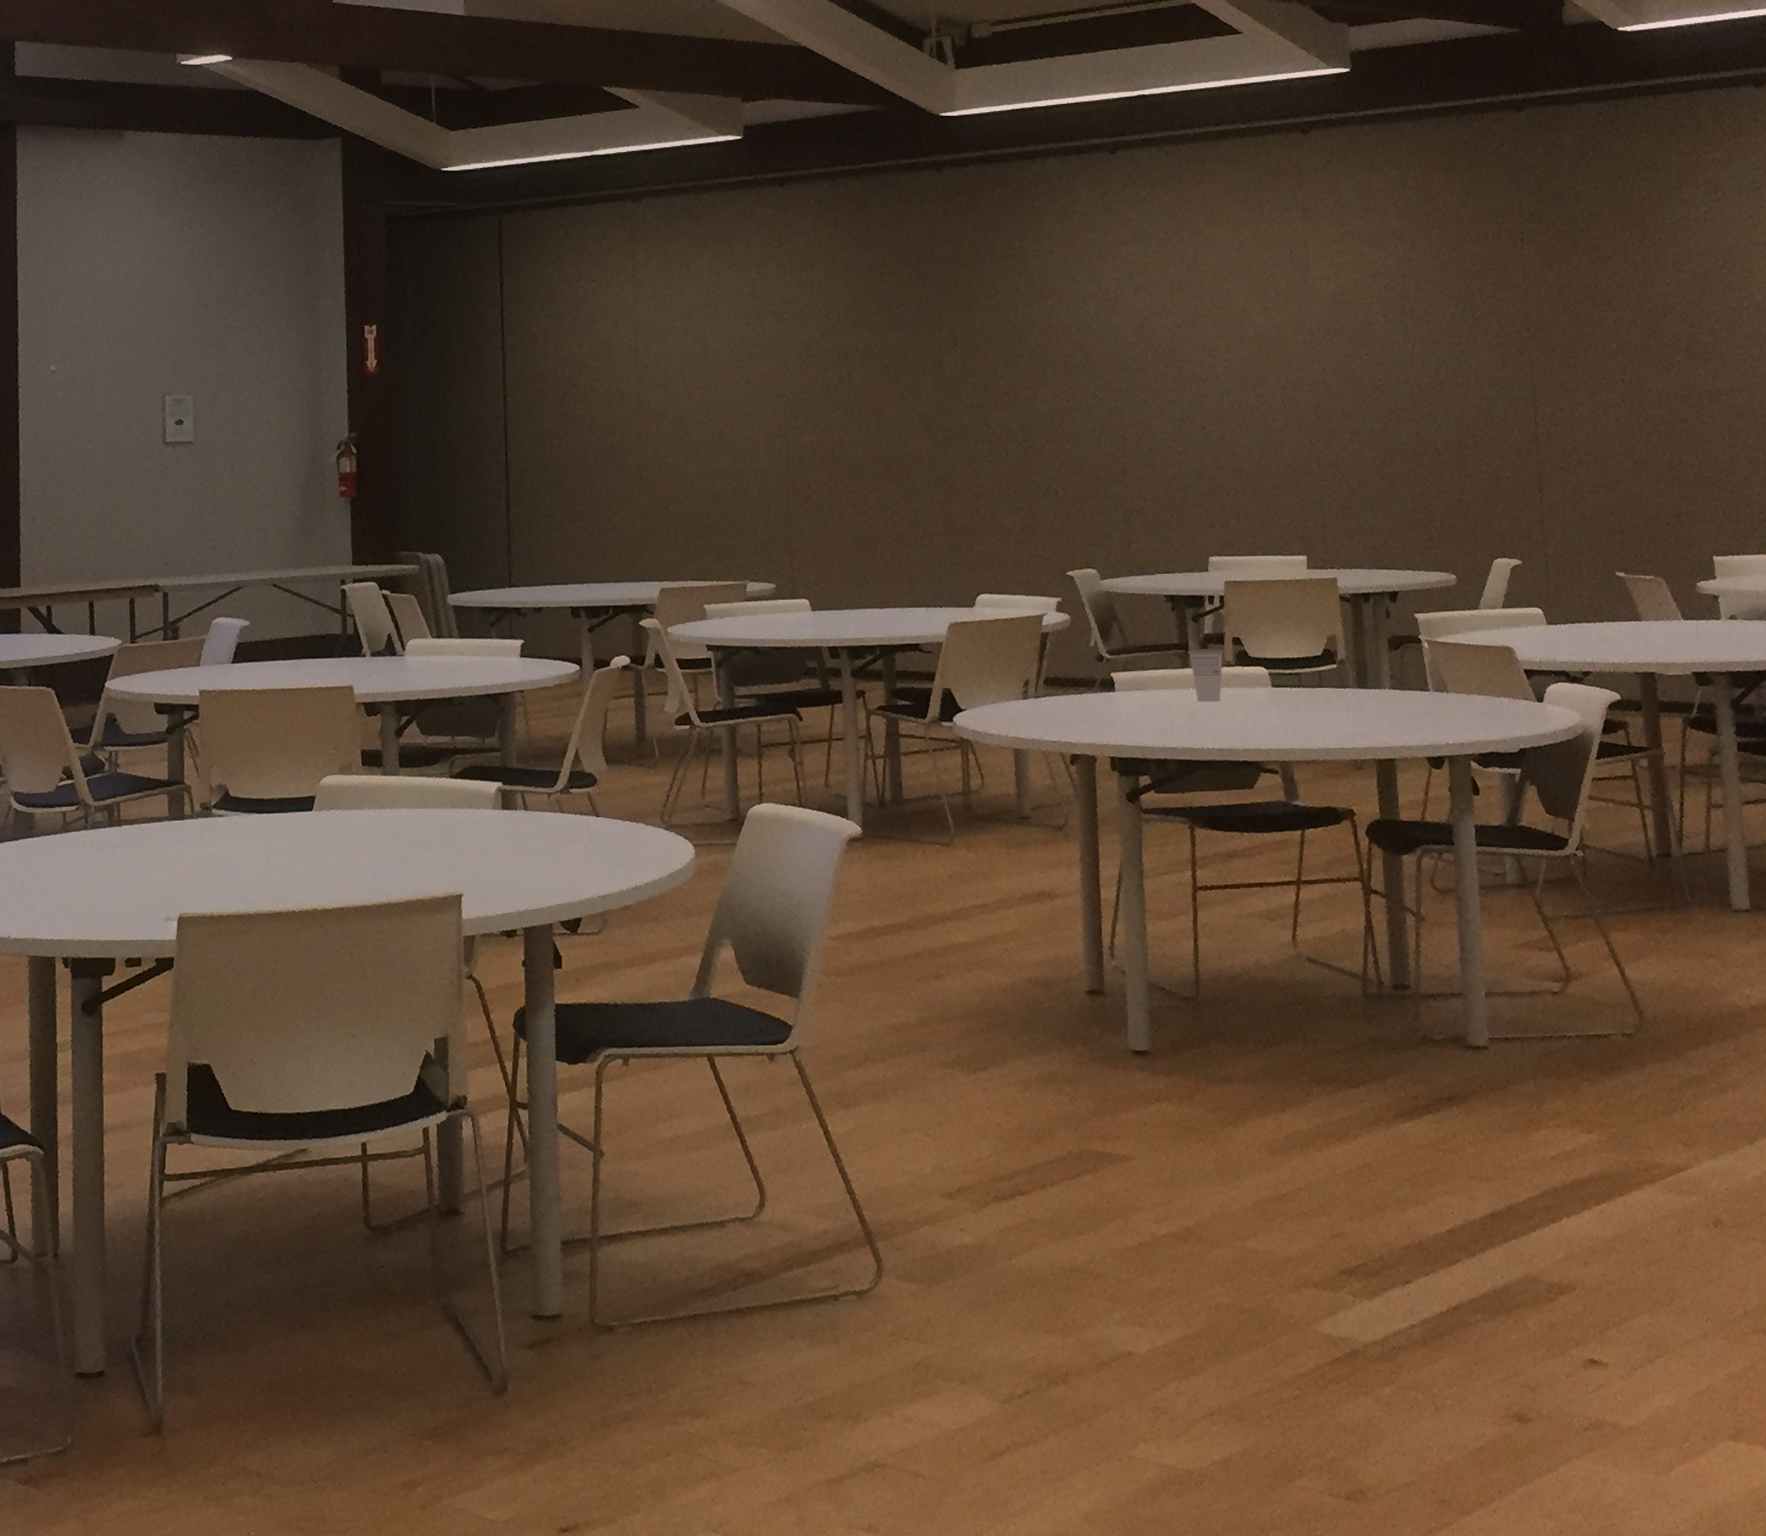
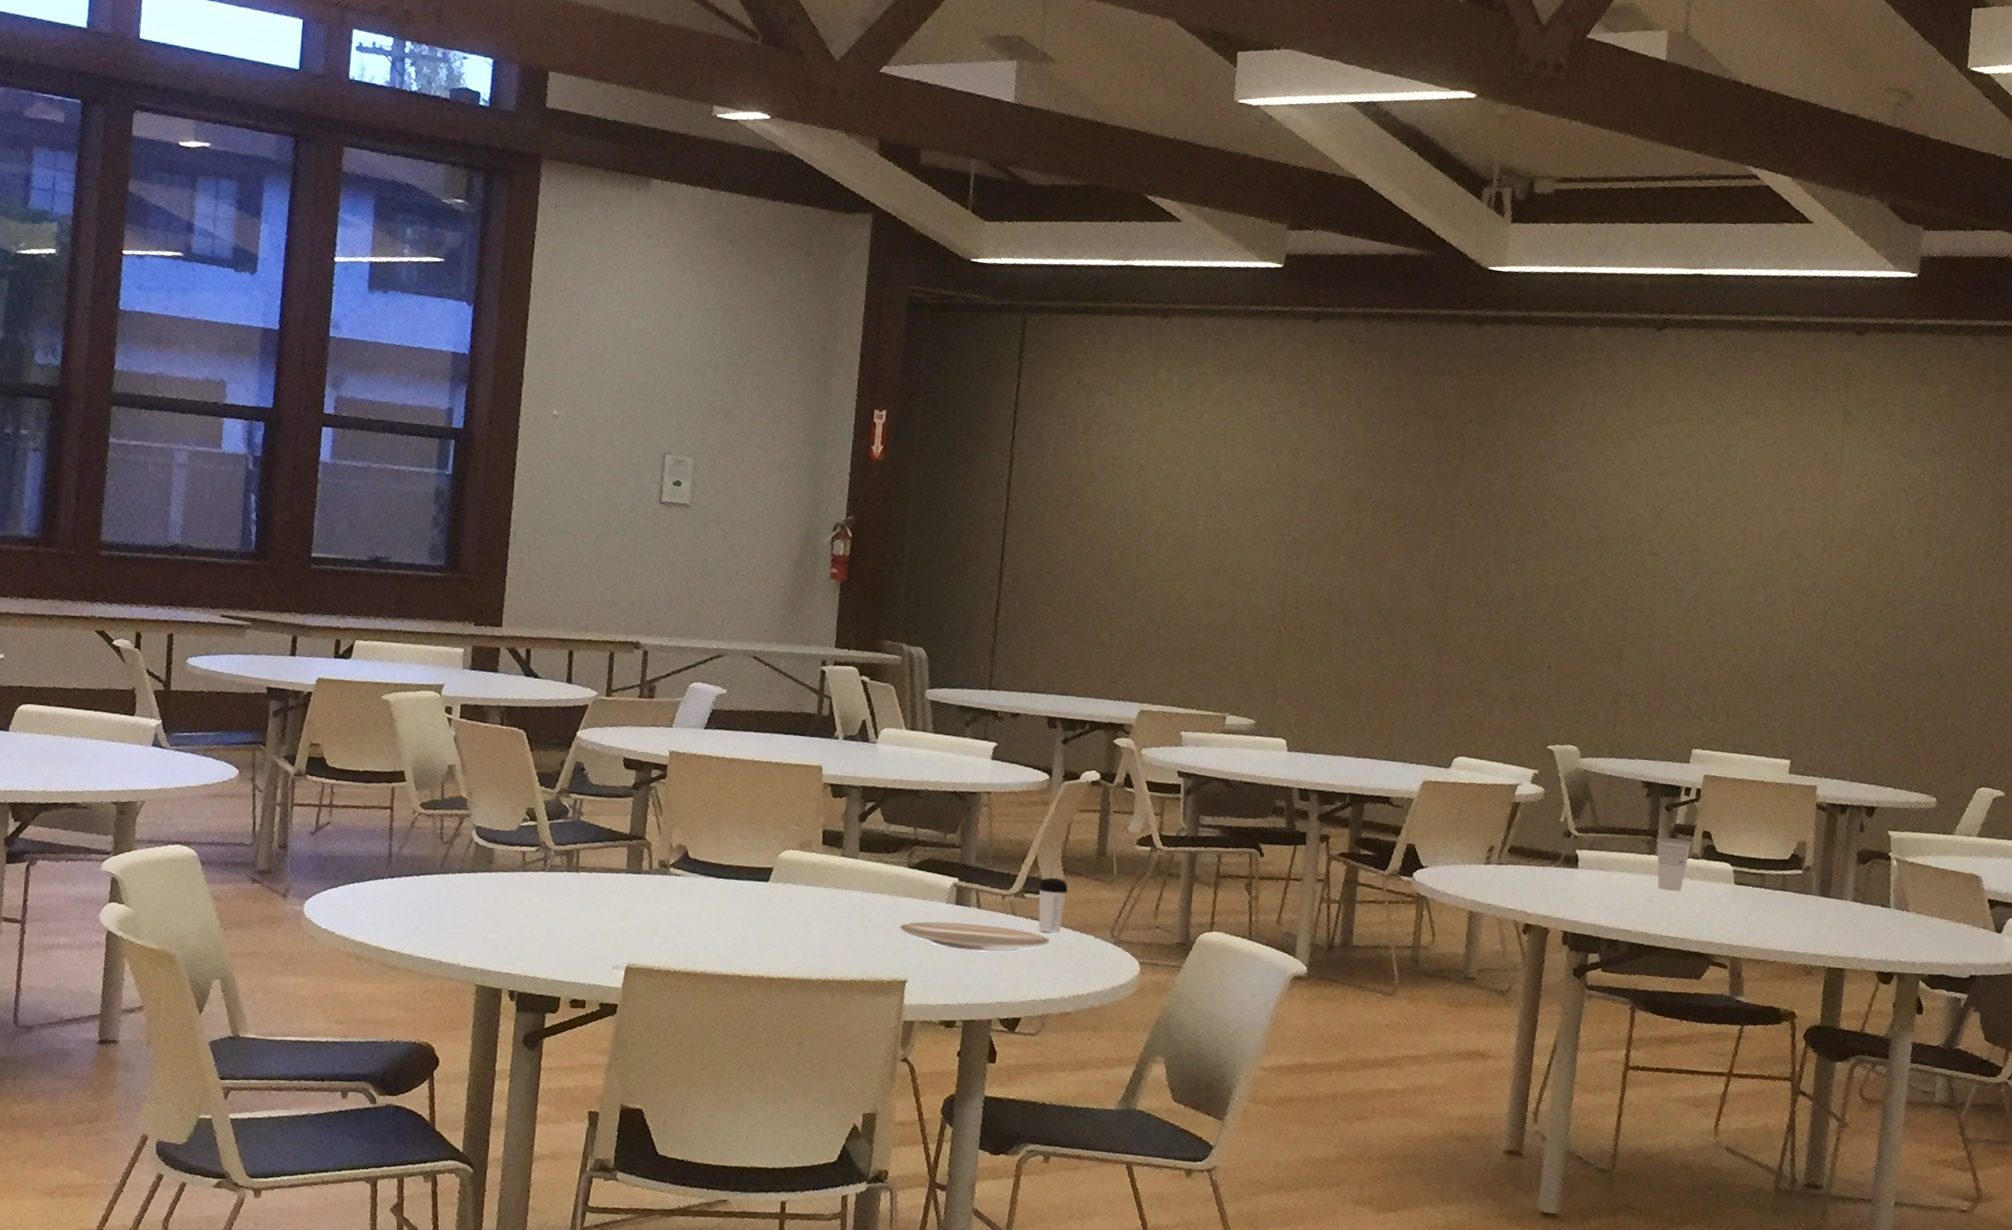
plate: none [449,826,601,855] -> present [900,921,1050,952]
beverage cup: none [583,756,612,826] -> present [1038,864,1068,933]

